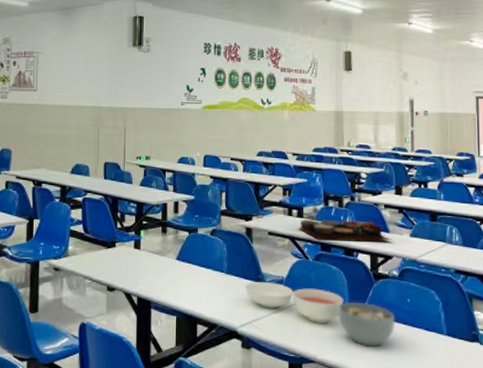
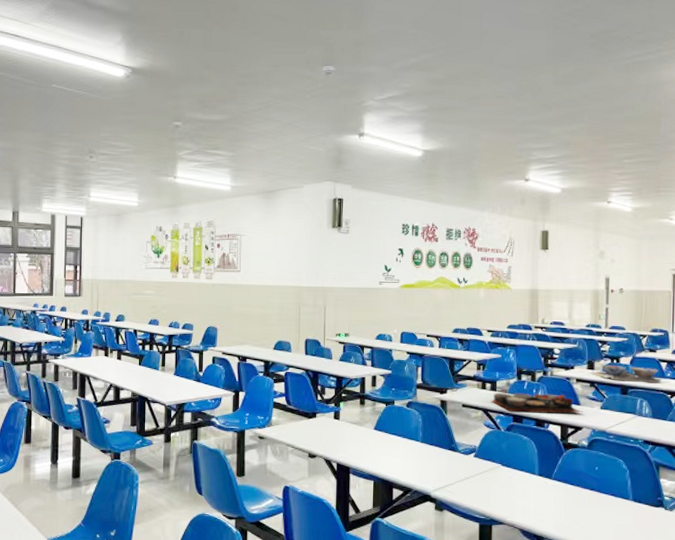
bowl: present [244,282,294,309] -> none [438,450,486,475]
bowl: present [292,288,344,324] -> none [484,456,534,490]
soup bowl: present [338,301,395,347] -> none [528,469,583,510]
food tray: none [399,181,470,209] -> present [591,356,662,383]

